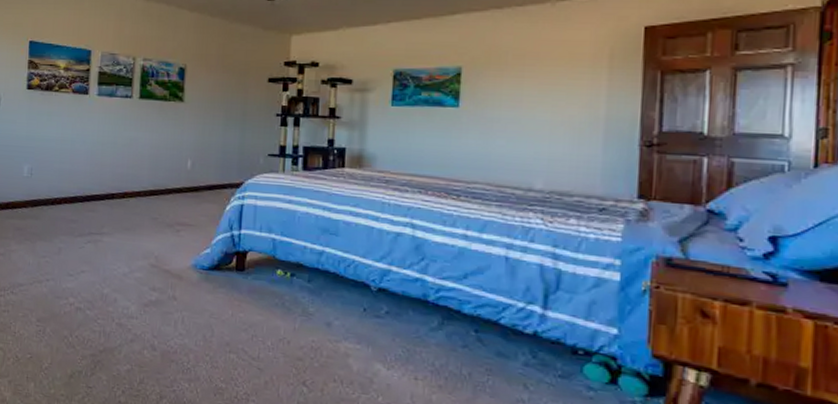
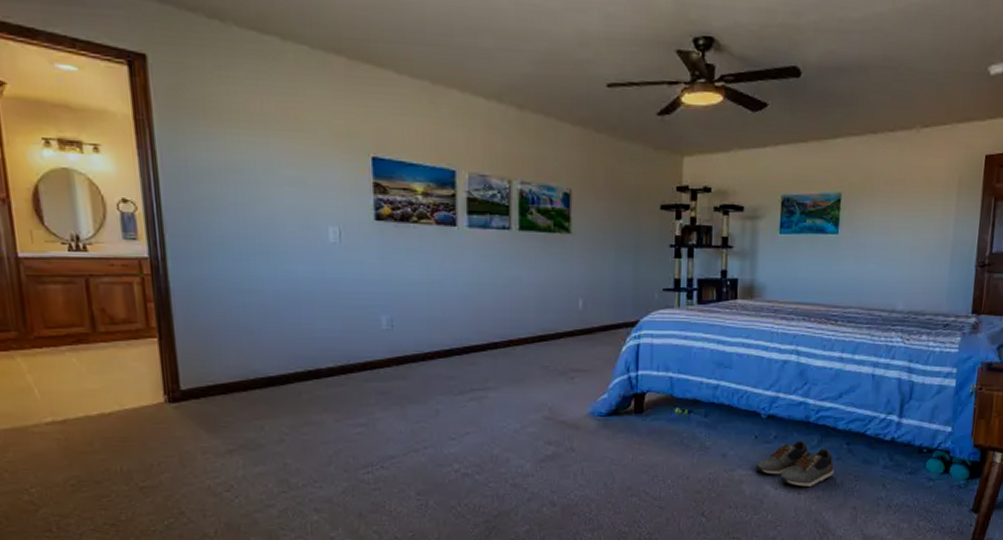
shoe: none [363,319,459,373] -> present [755,439,834,487]

